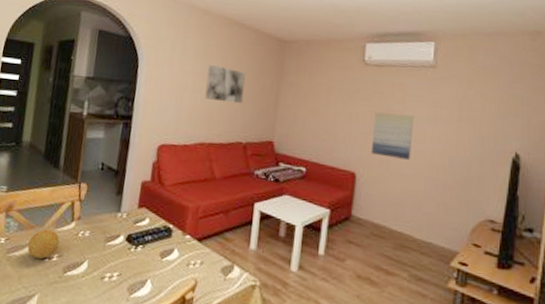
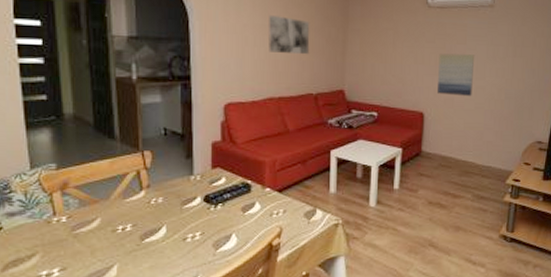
fruit: present [27,229,60,259] -> none [95,201,131,231]

